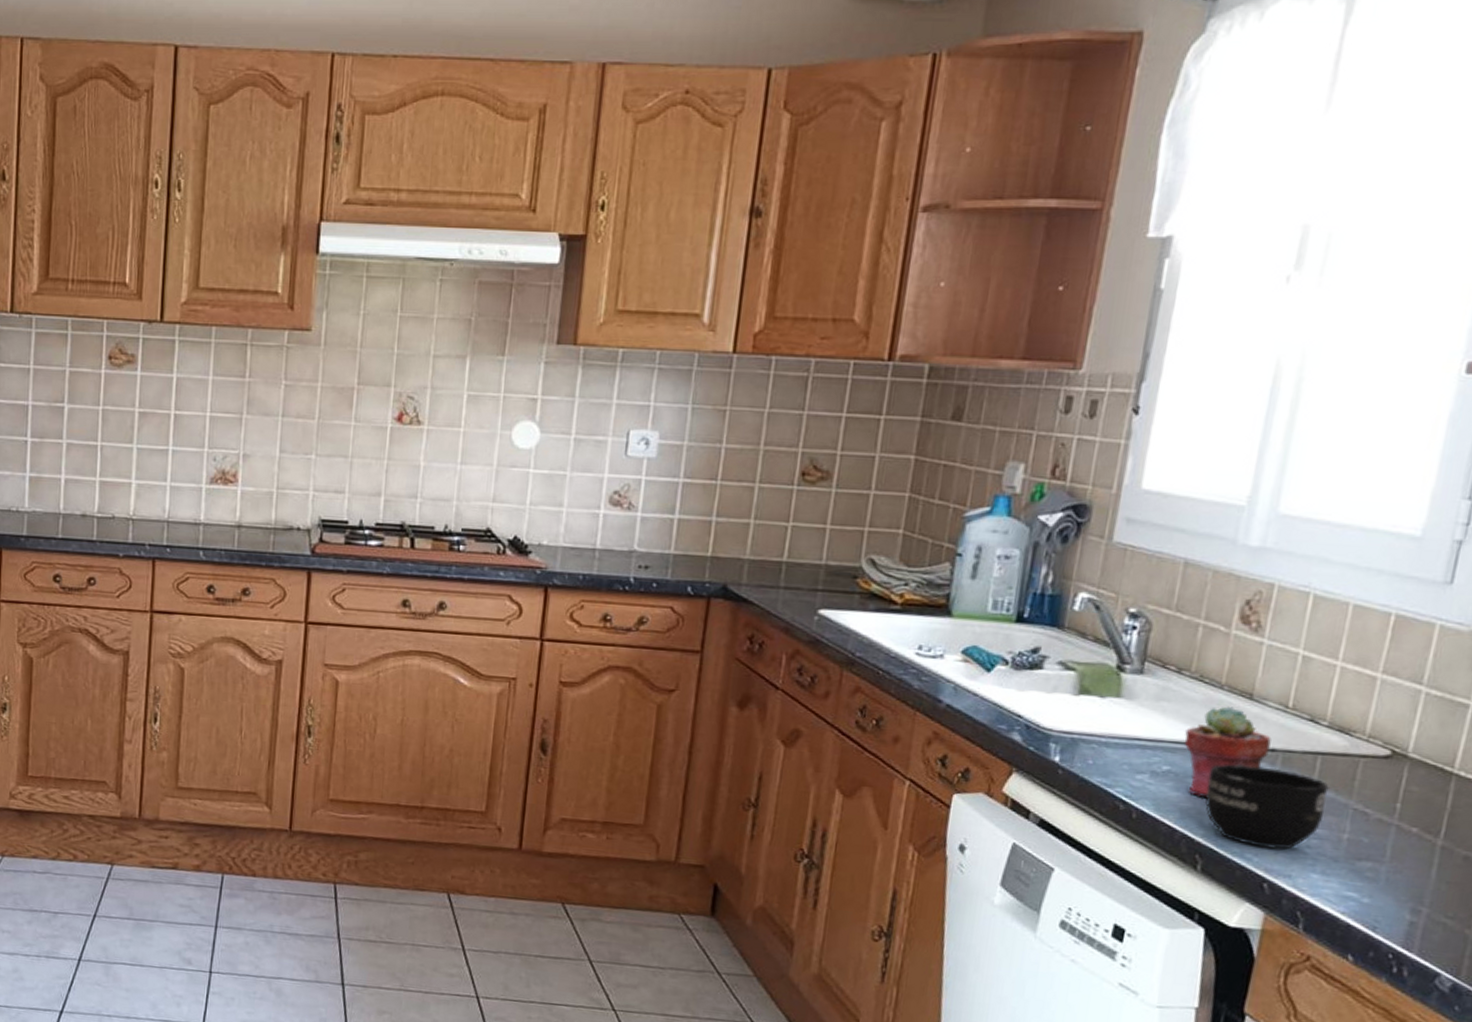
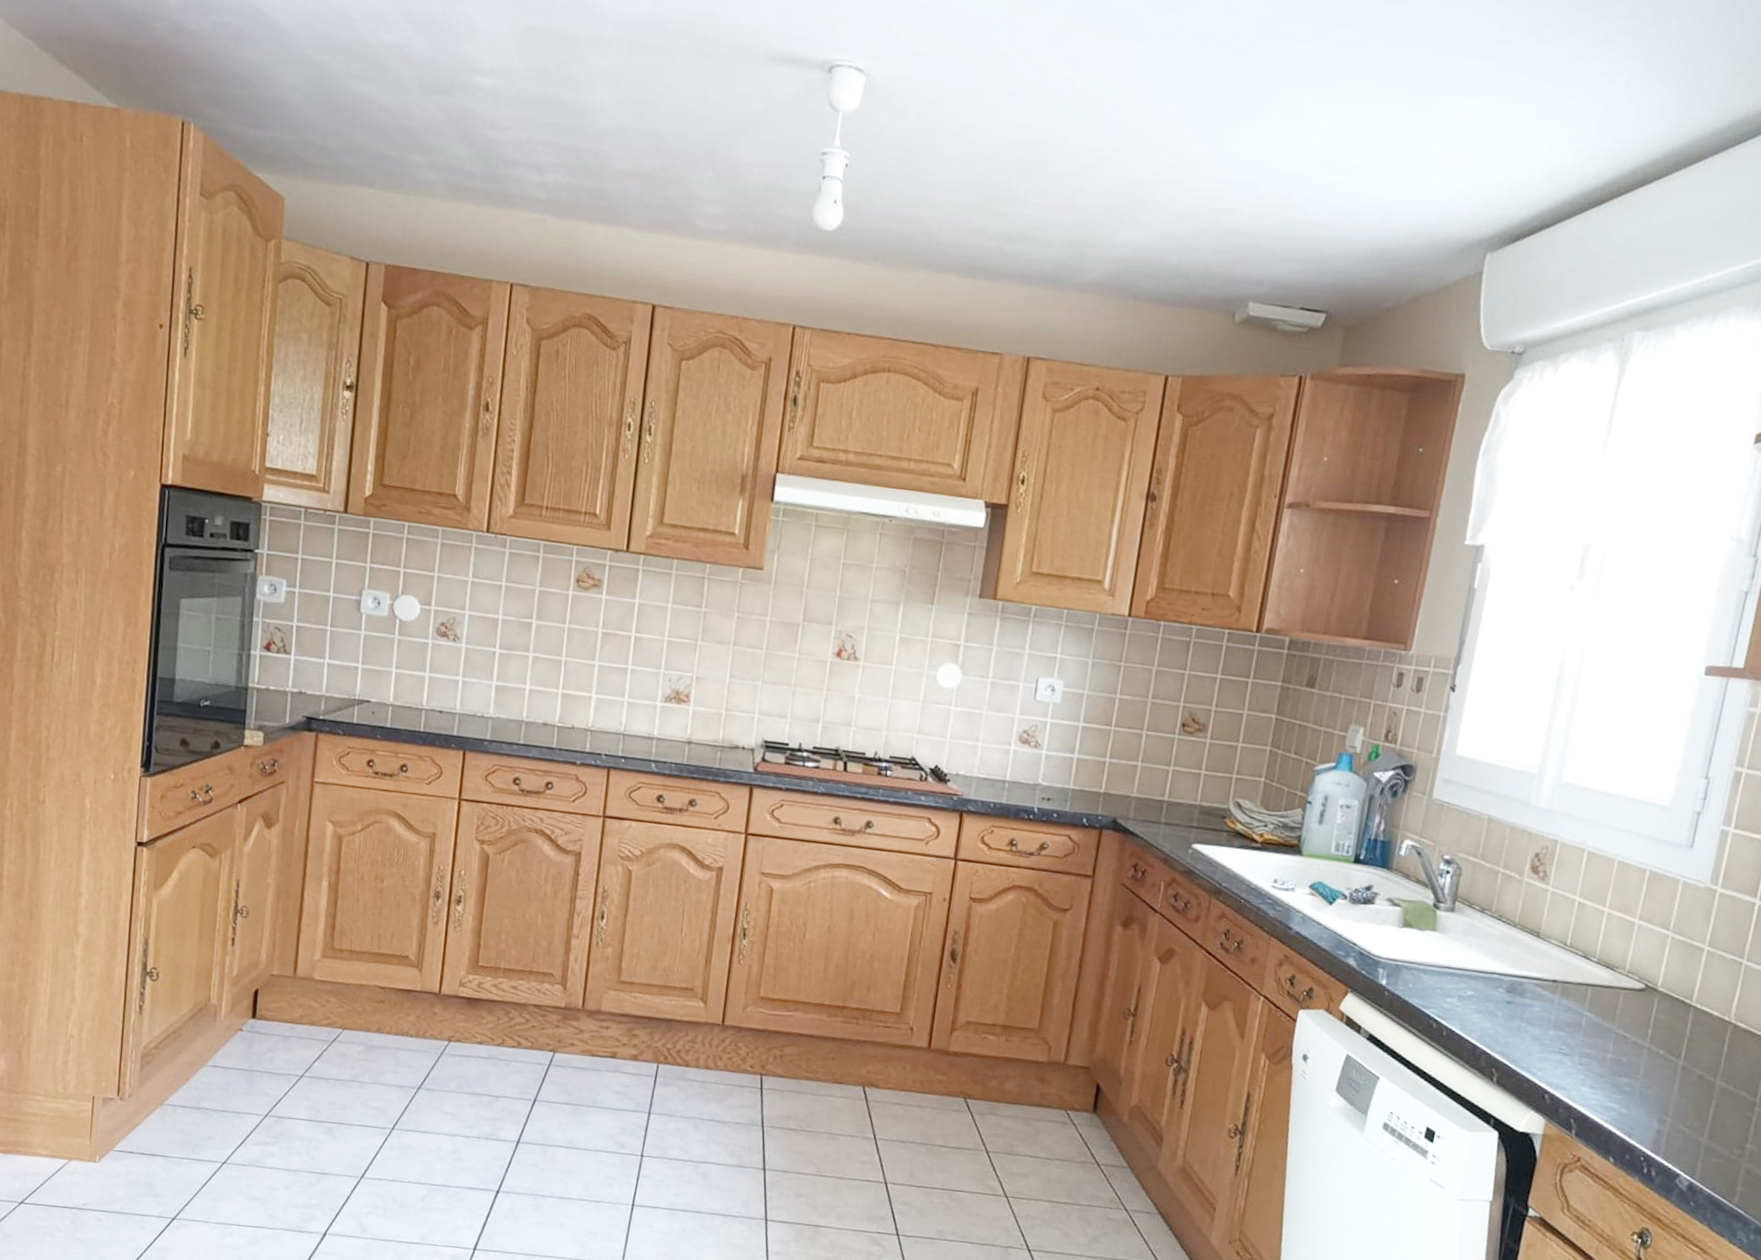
potted succulent: present [1184,706,1271,797] -> none [1485,942,1553,1019]
mug: present [1205,764,1329,850] -> none [1501,991,1597,1066]

